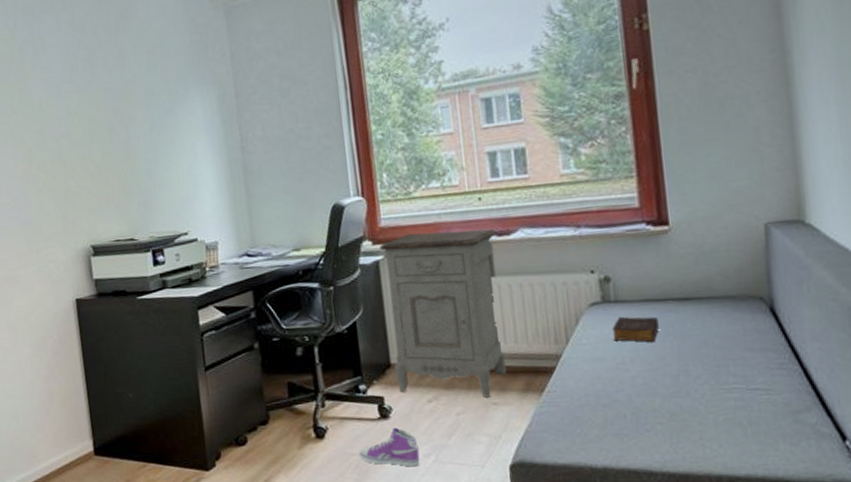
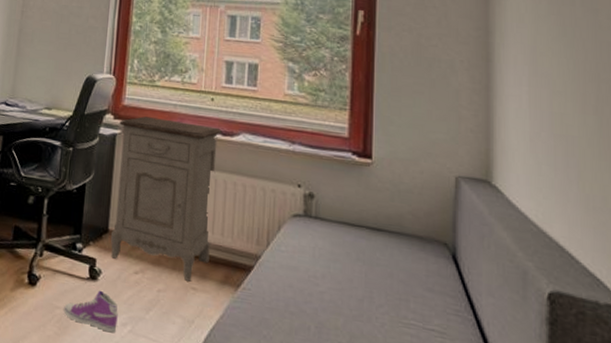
book: present [612,316,659,343] -> none [309,232,351,264]

